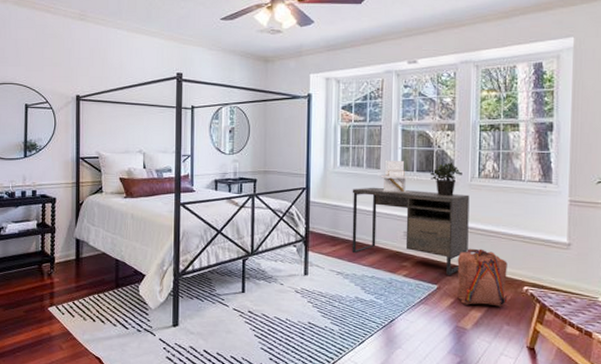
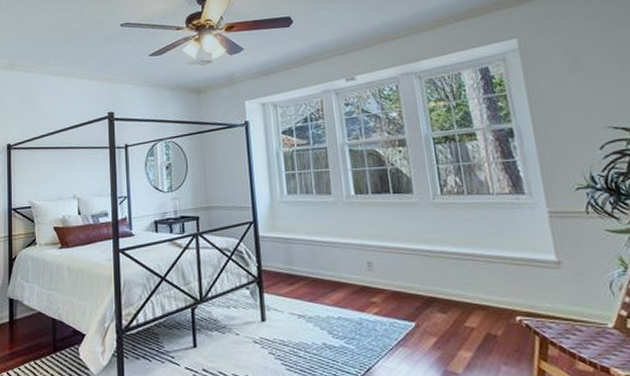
desk: present [352,187,470,275] -> none [303,214,444,309]
letter holder: present [379,161,412,193] -> none [333,184,370,220]
potted plant: present [429,162,462,195] -> none [386,180,423,218]
backpack: present [457,248,509,307] -> none [433,275,501,344]

